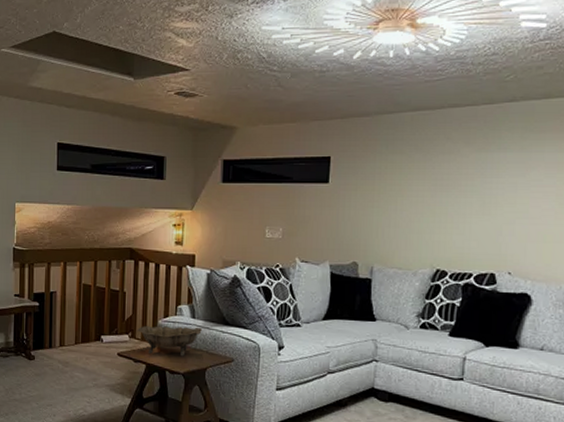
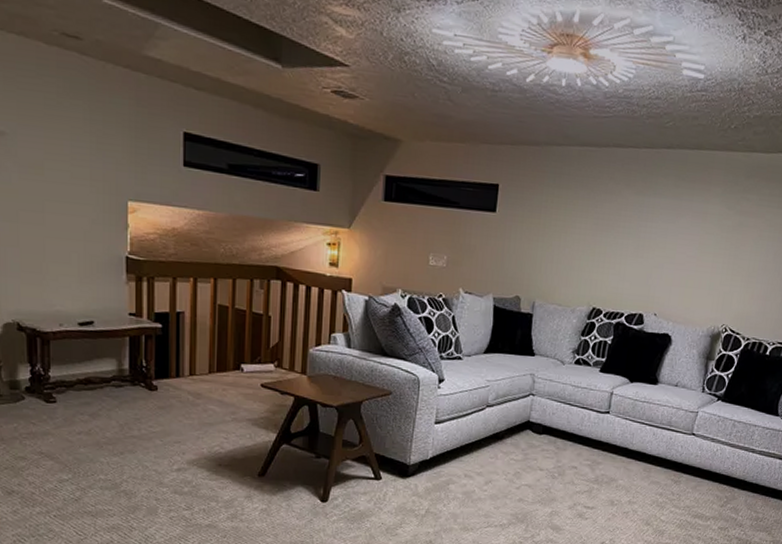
decorative bowl: present [136,325,202,357] -> none [283,354,358,389]

